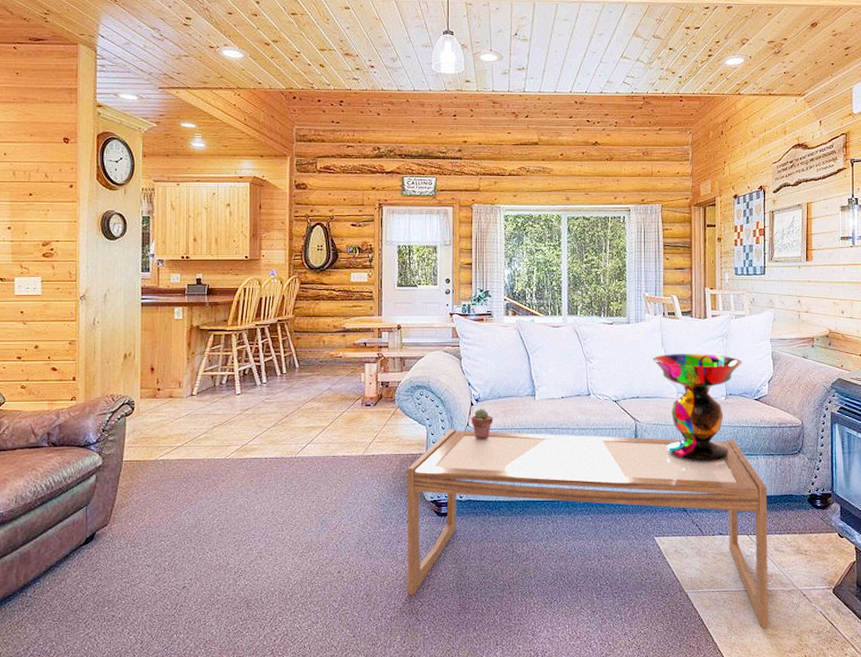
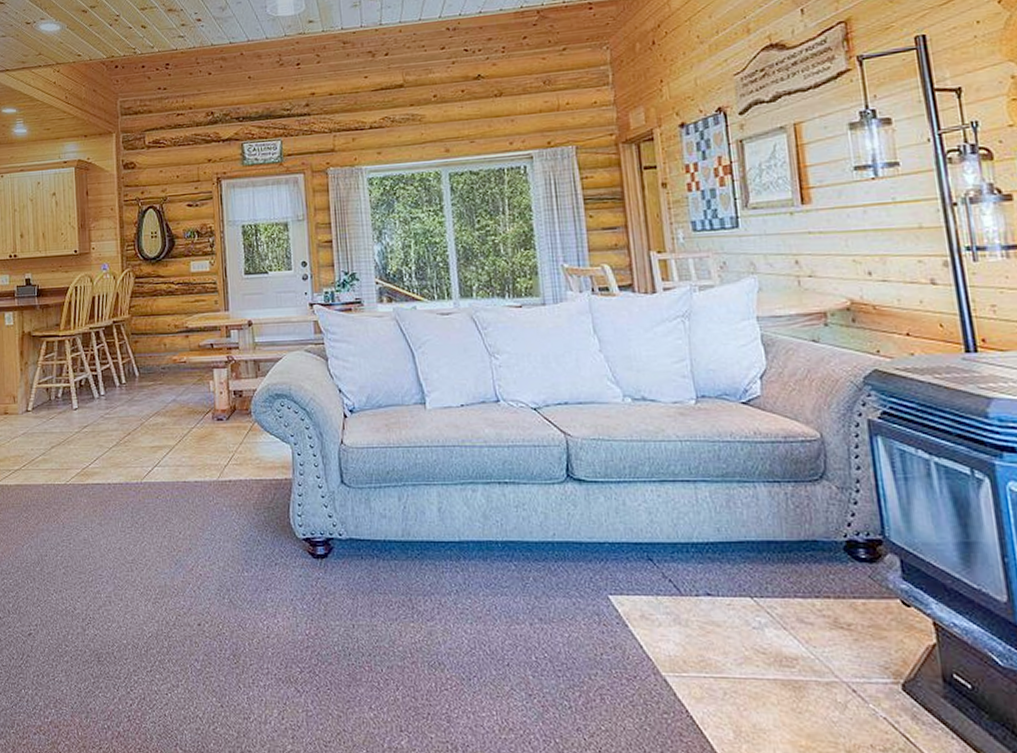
coffee table: present [407,428,768,629] -> none [271,446,799,737]
potted succulent: present [471,408,494,440] -> none [345,421,375,462]
decorative bowl: present [652,354,743,461] -> none [582,341,717,490]

